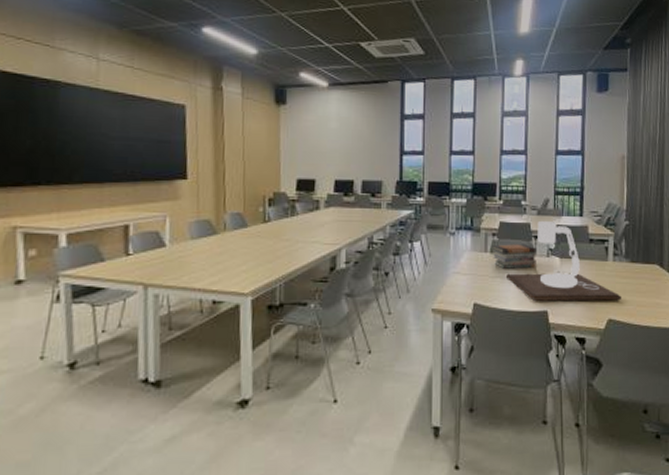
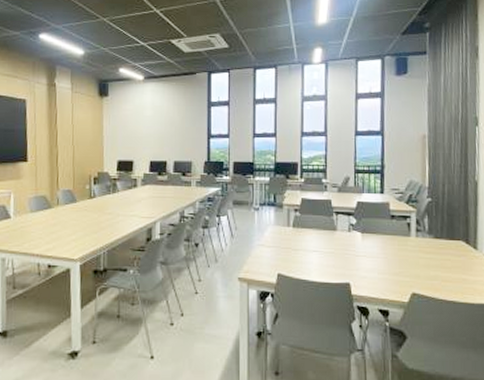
book stack: present [493,244,538,269] -> none [295,219,339,243]
desk lamp: present [507,220,621,301] -> none [309,197,425,275]

